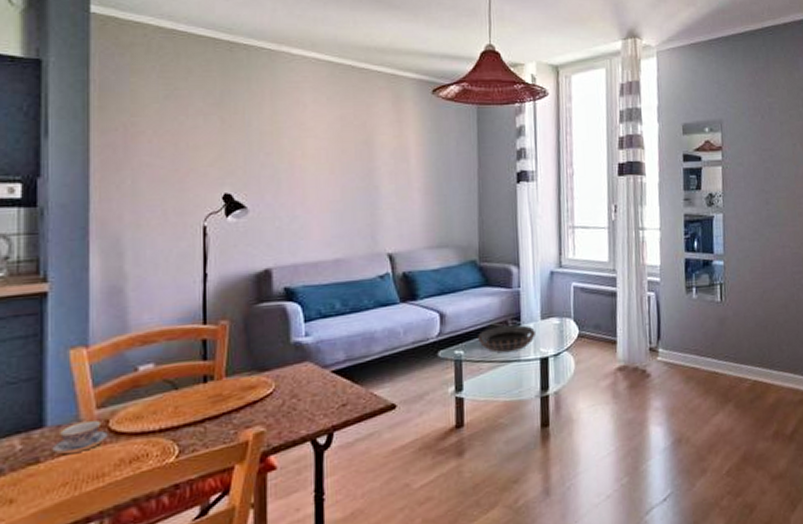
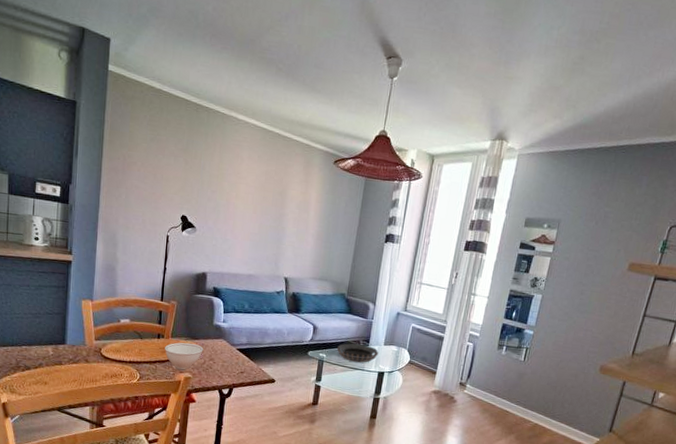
teacup: present [52,419,108,455] -> none [69,346,100,364]
bowl: none [217,377,280,425] -> present [165,342,204,371]

